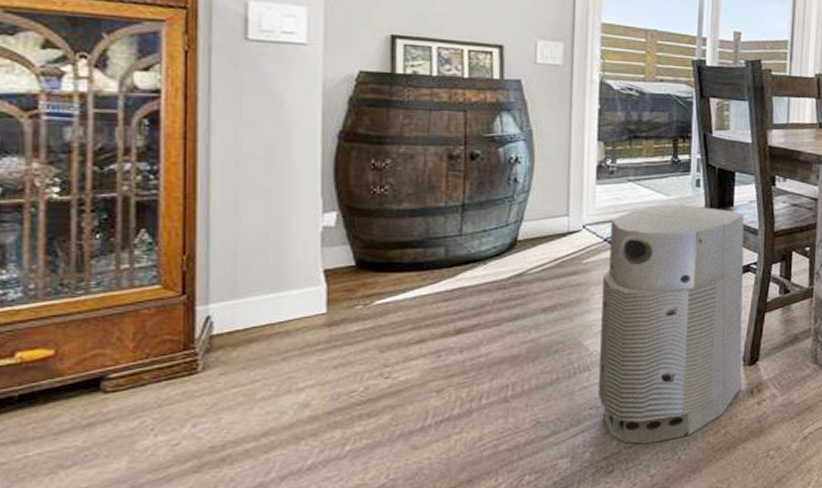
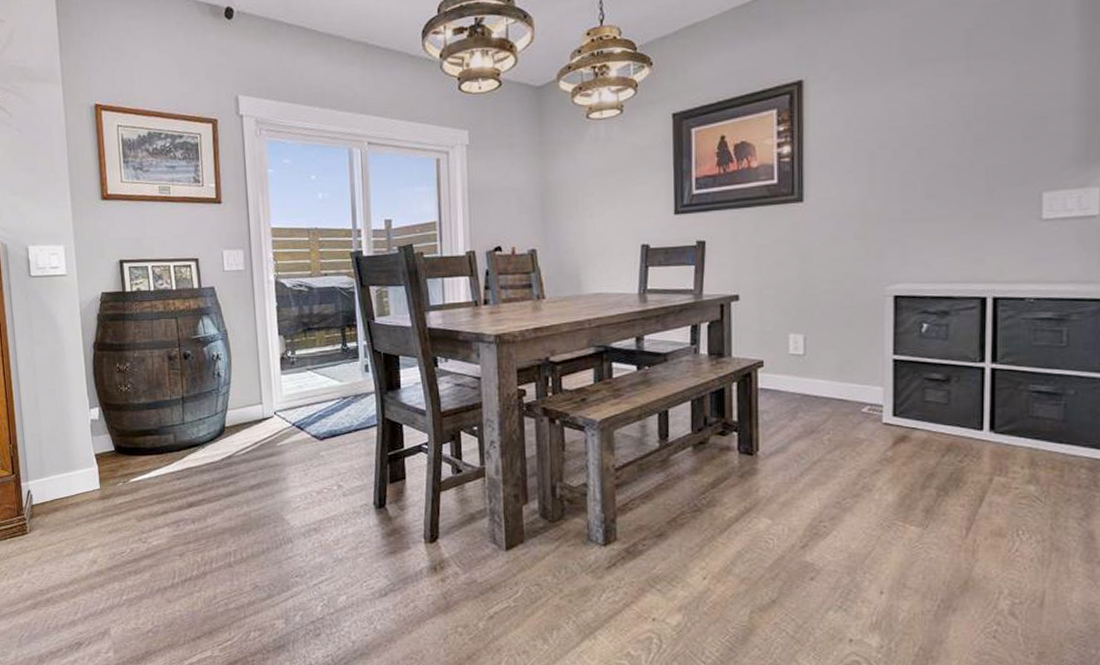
air purifier: present [597,204,744,444] -> none [295,389,426,612]

